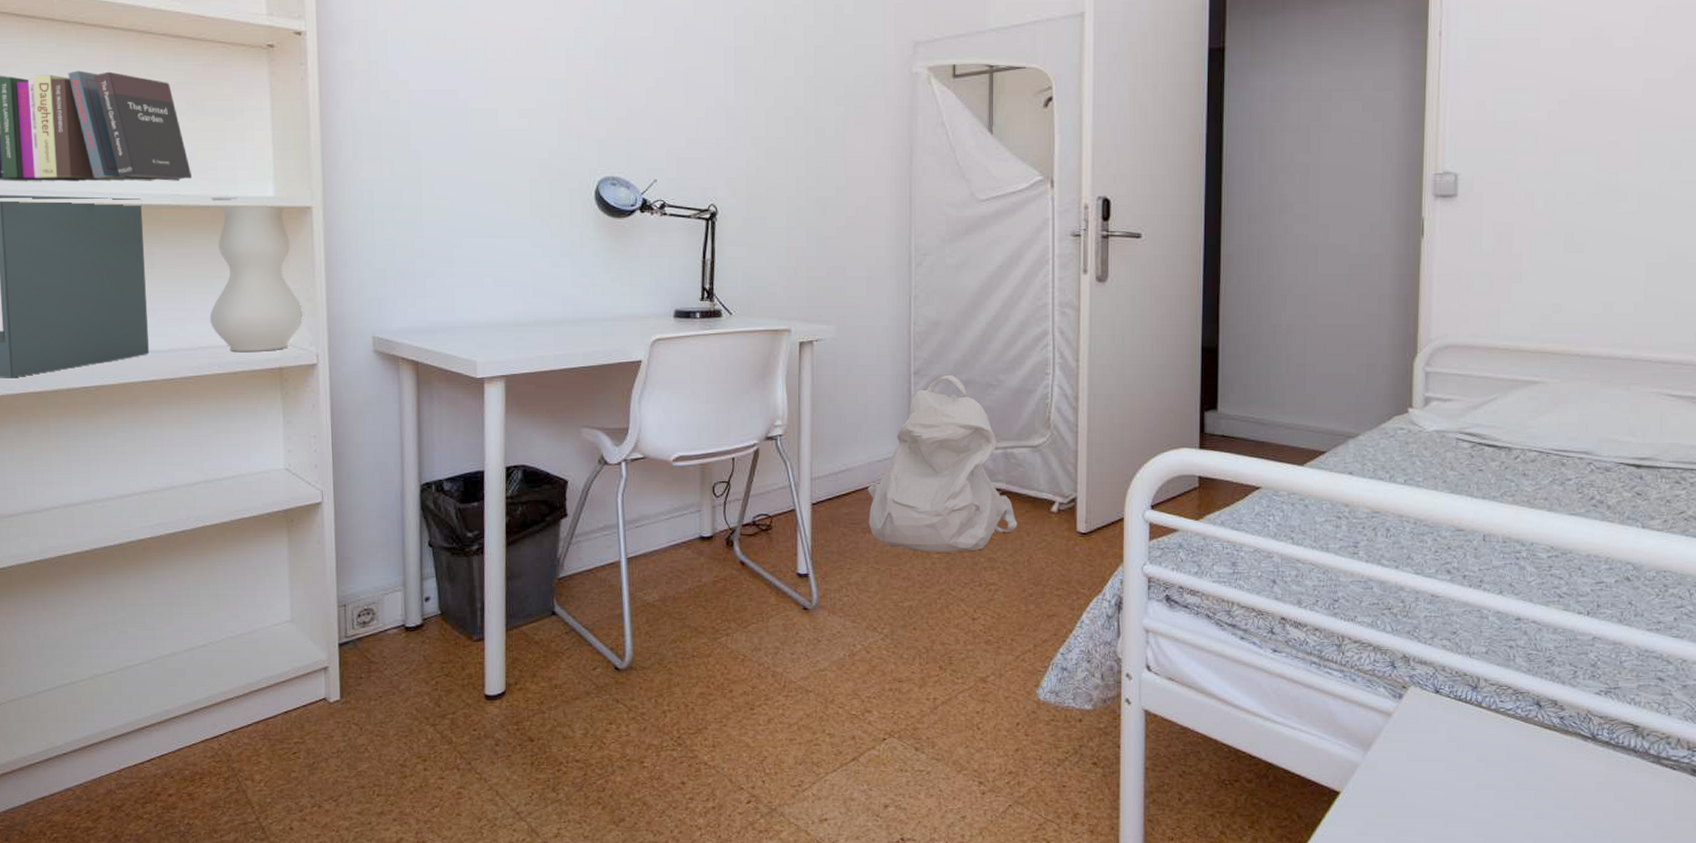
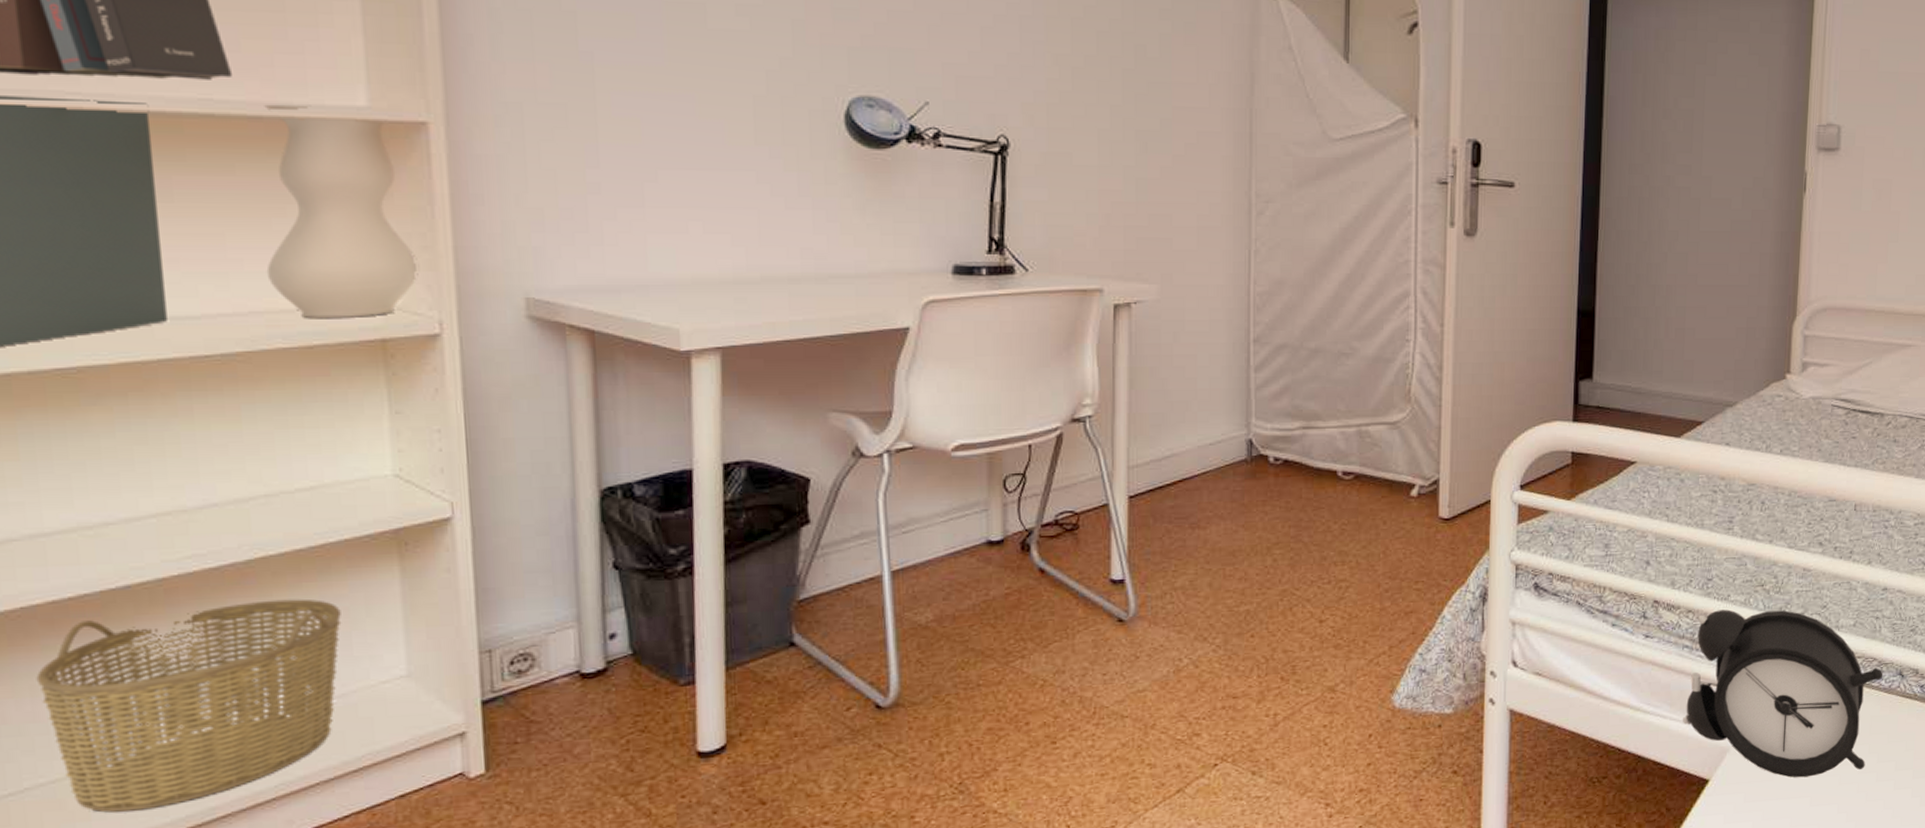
basket: none [65,559,250,708] -> present [36,599,342,812]
backpack: present [868,374,1018,553] -> none [1198,342,1373,548]
alarm clock: none [1311,630,1519,798] -> present [1682,609,1883,778]

